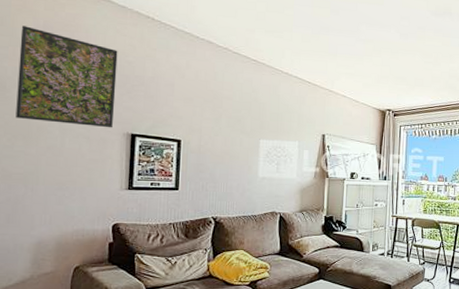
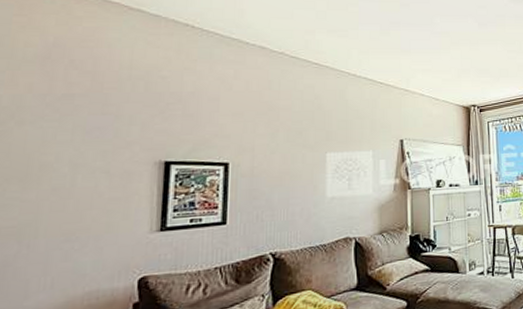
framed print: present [16,26,118,128] -> none [10,45,149,158]

